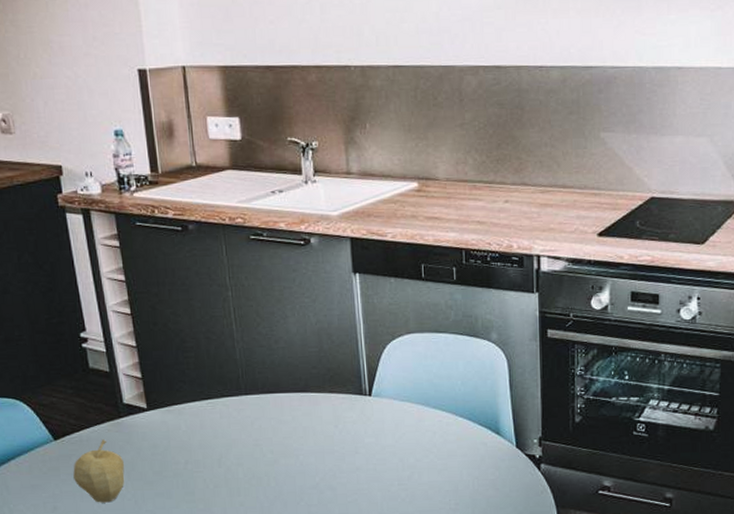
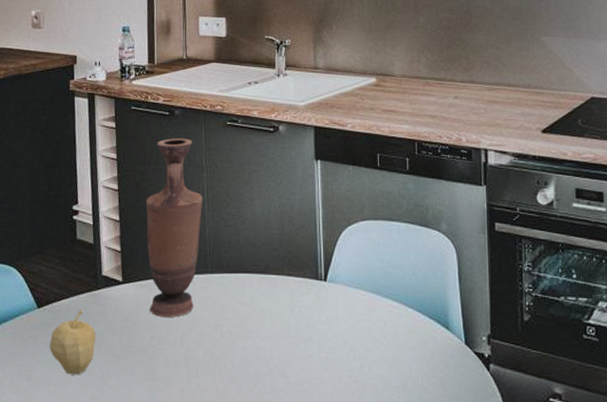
vase: none [164,255,230,441] -> present [146,138,203,317]

